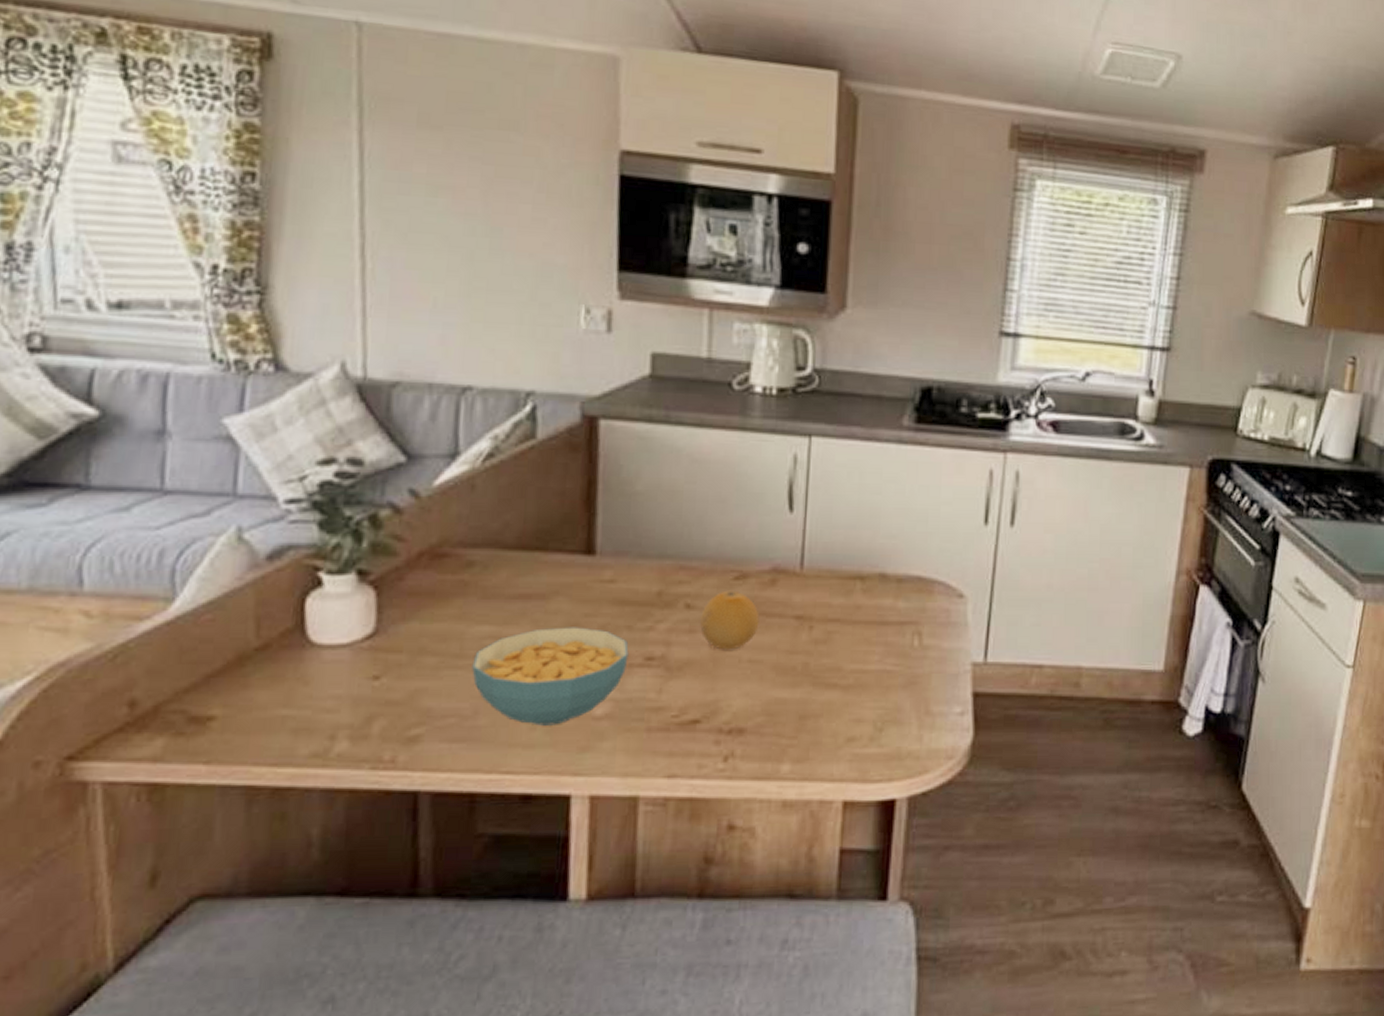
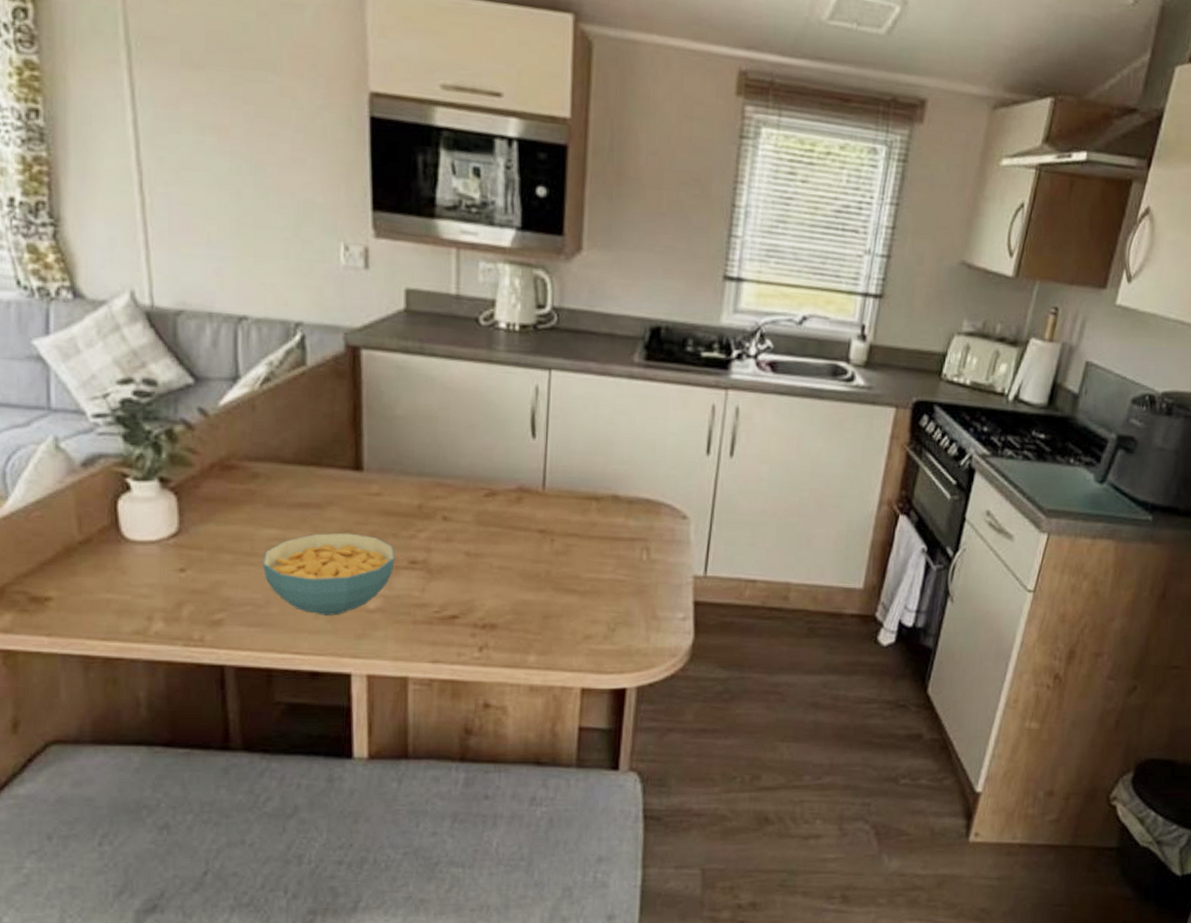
fruit: present [700,590,760,650] -> none [456,506,507,558]

